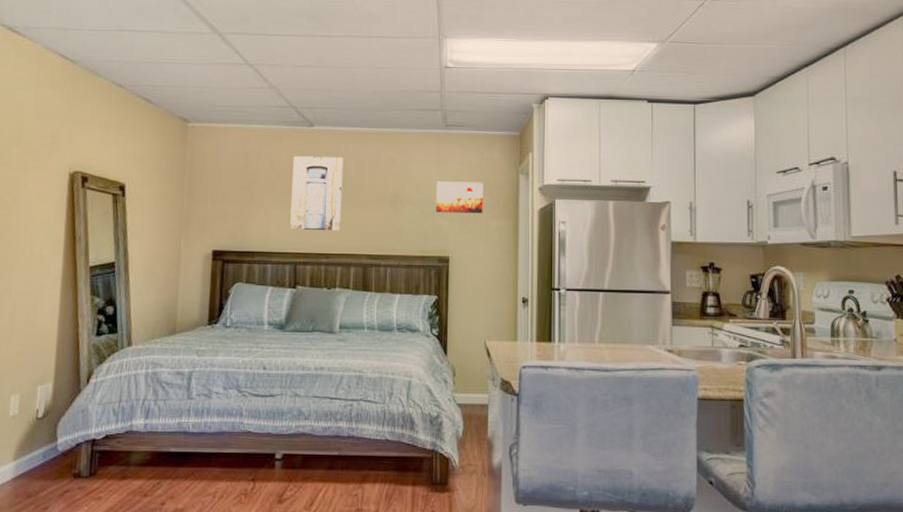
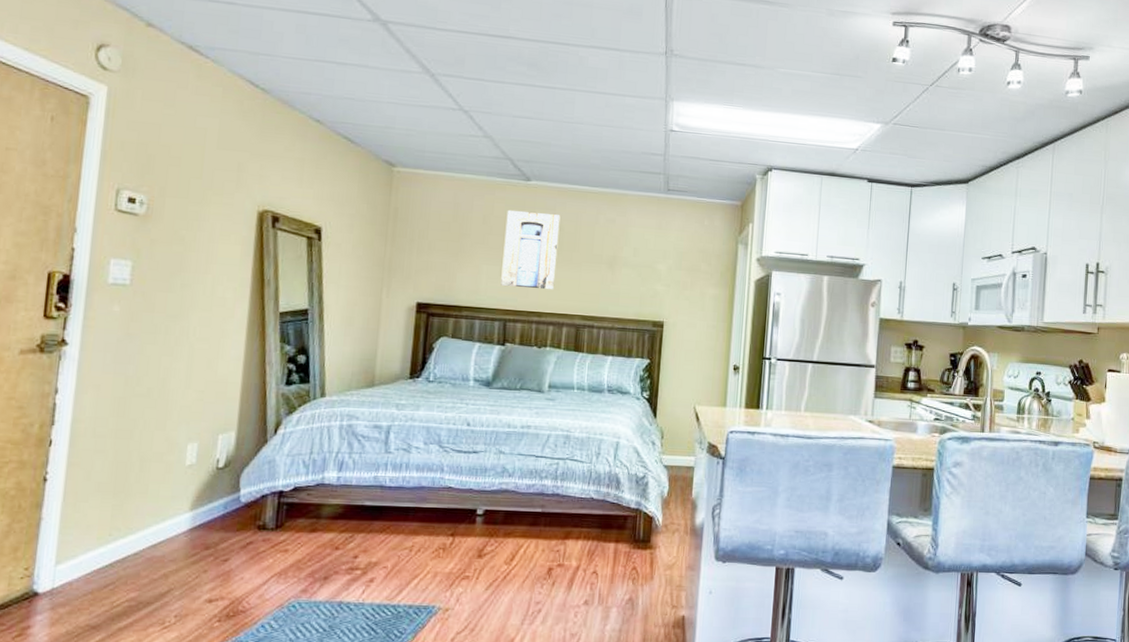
wall art: present [436,181,484,214] -> none [653,245,703,281]

